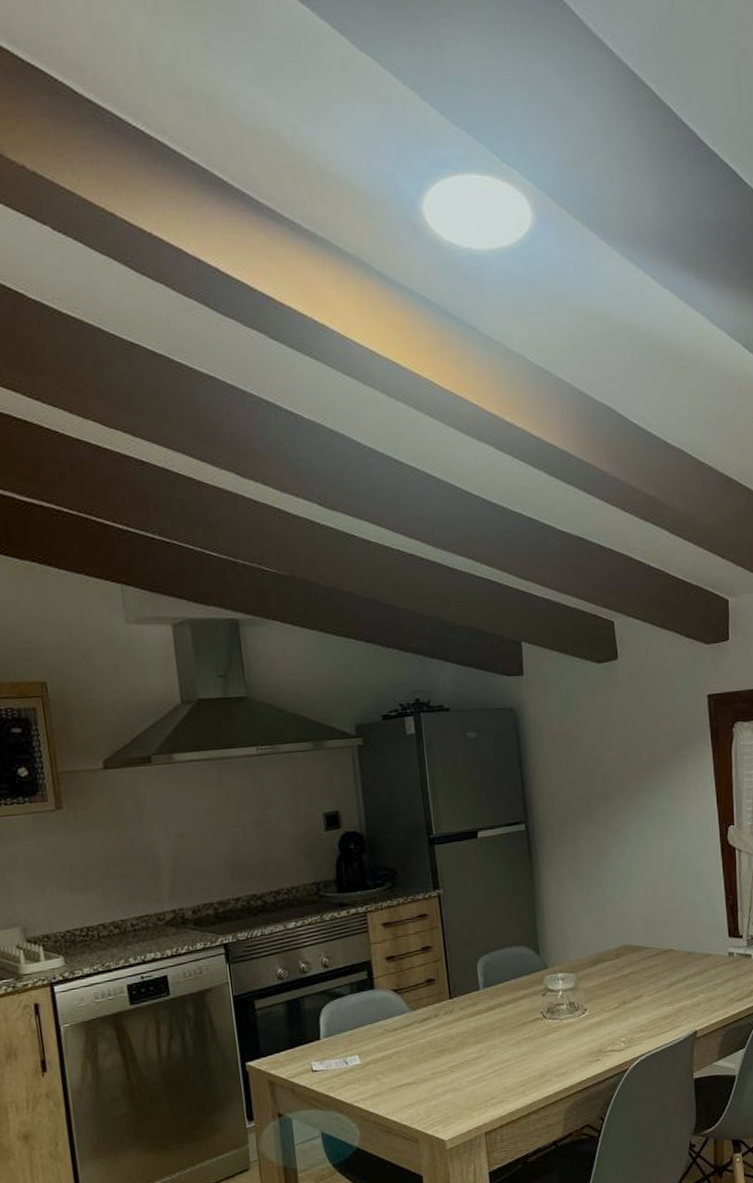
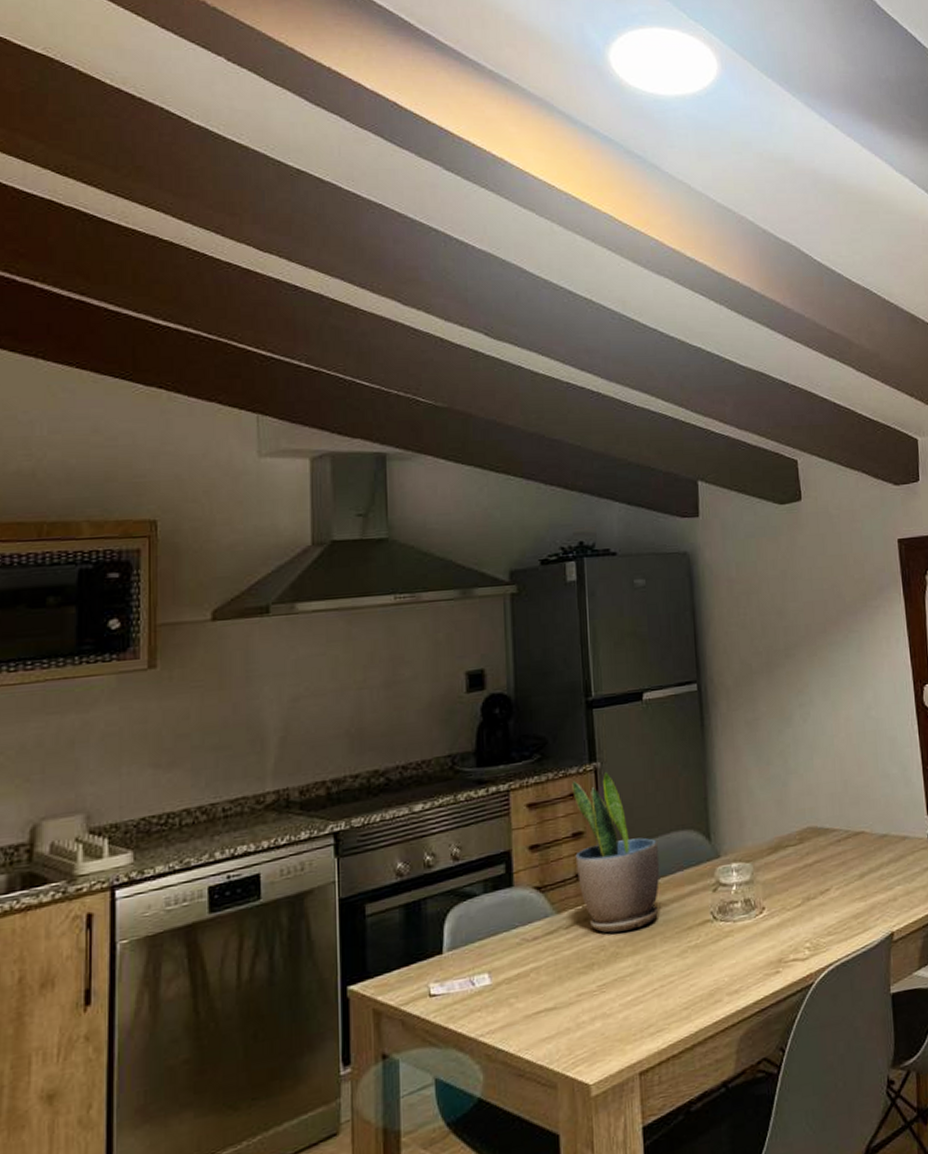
potted plant: none [419,898,497,1027] -> present [572,772,659,933]

